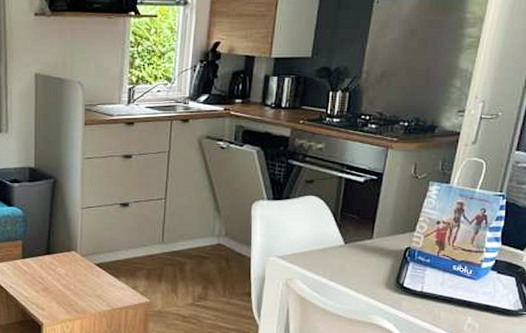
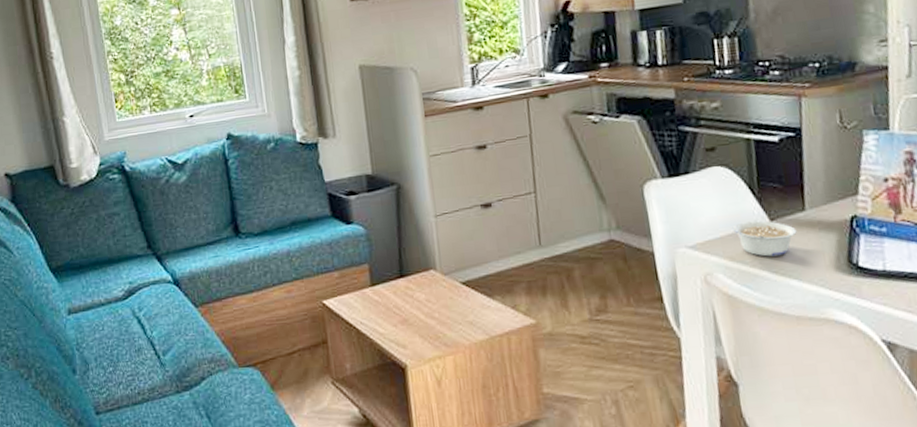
legume: none [314,242,363,271] -> present [732,220,797,257]

